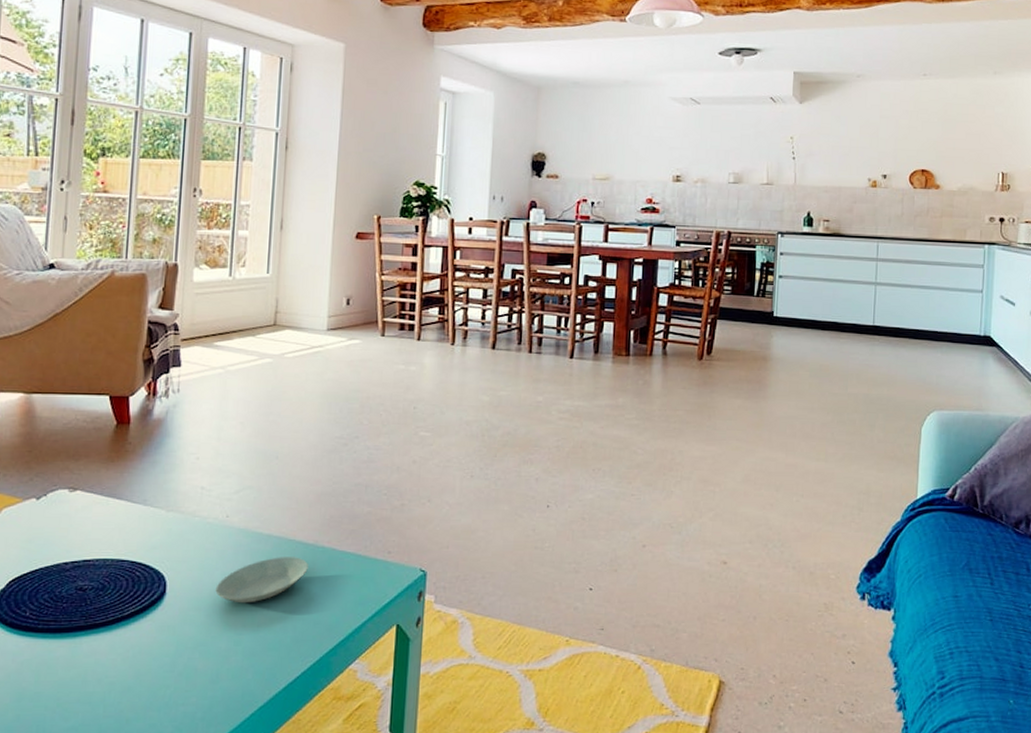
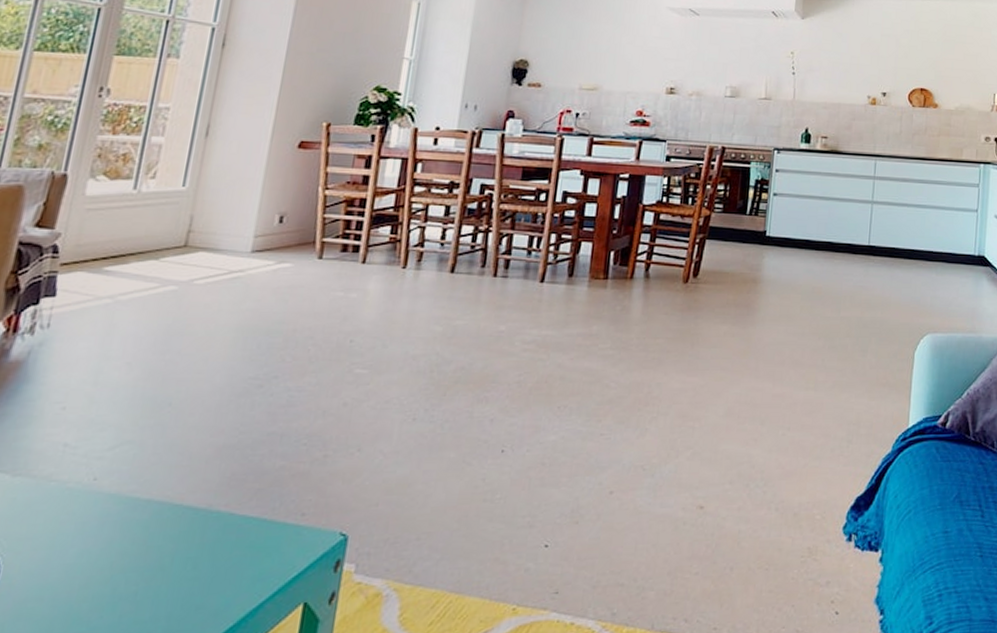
saucer: present [215,557,308,603] -> none [66,525,197,589]

